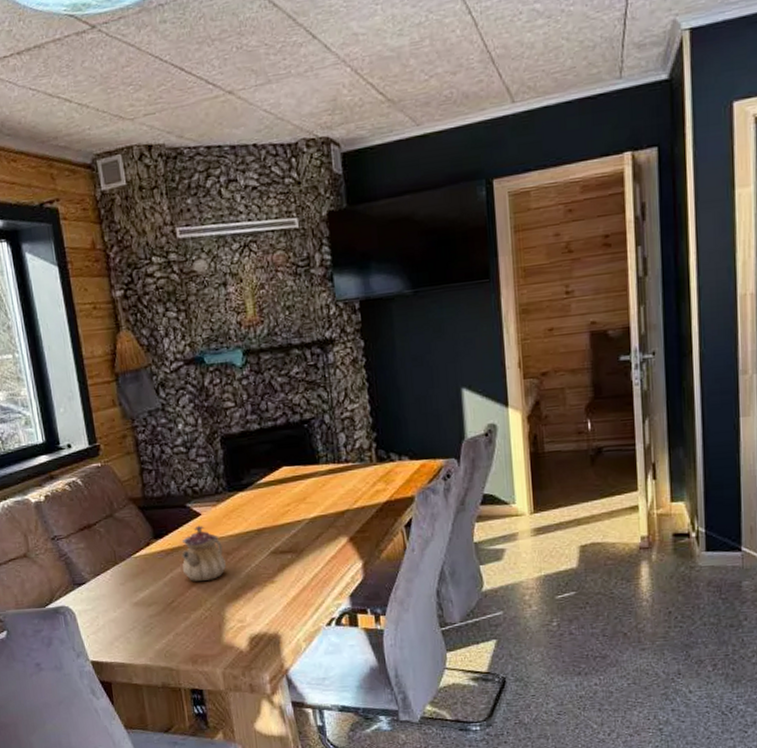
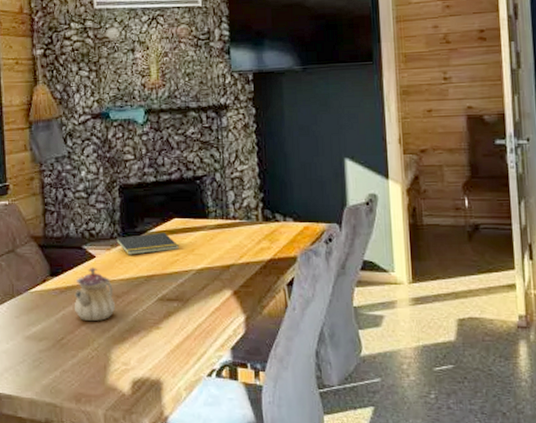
notepad: none [220,483,290,510] -> present [115,233,179,255]

